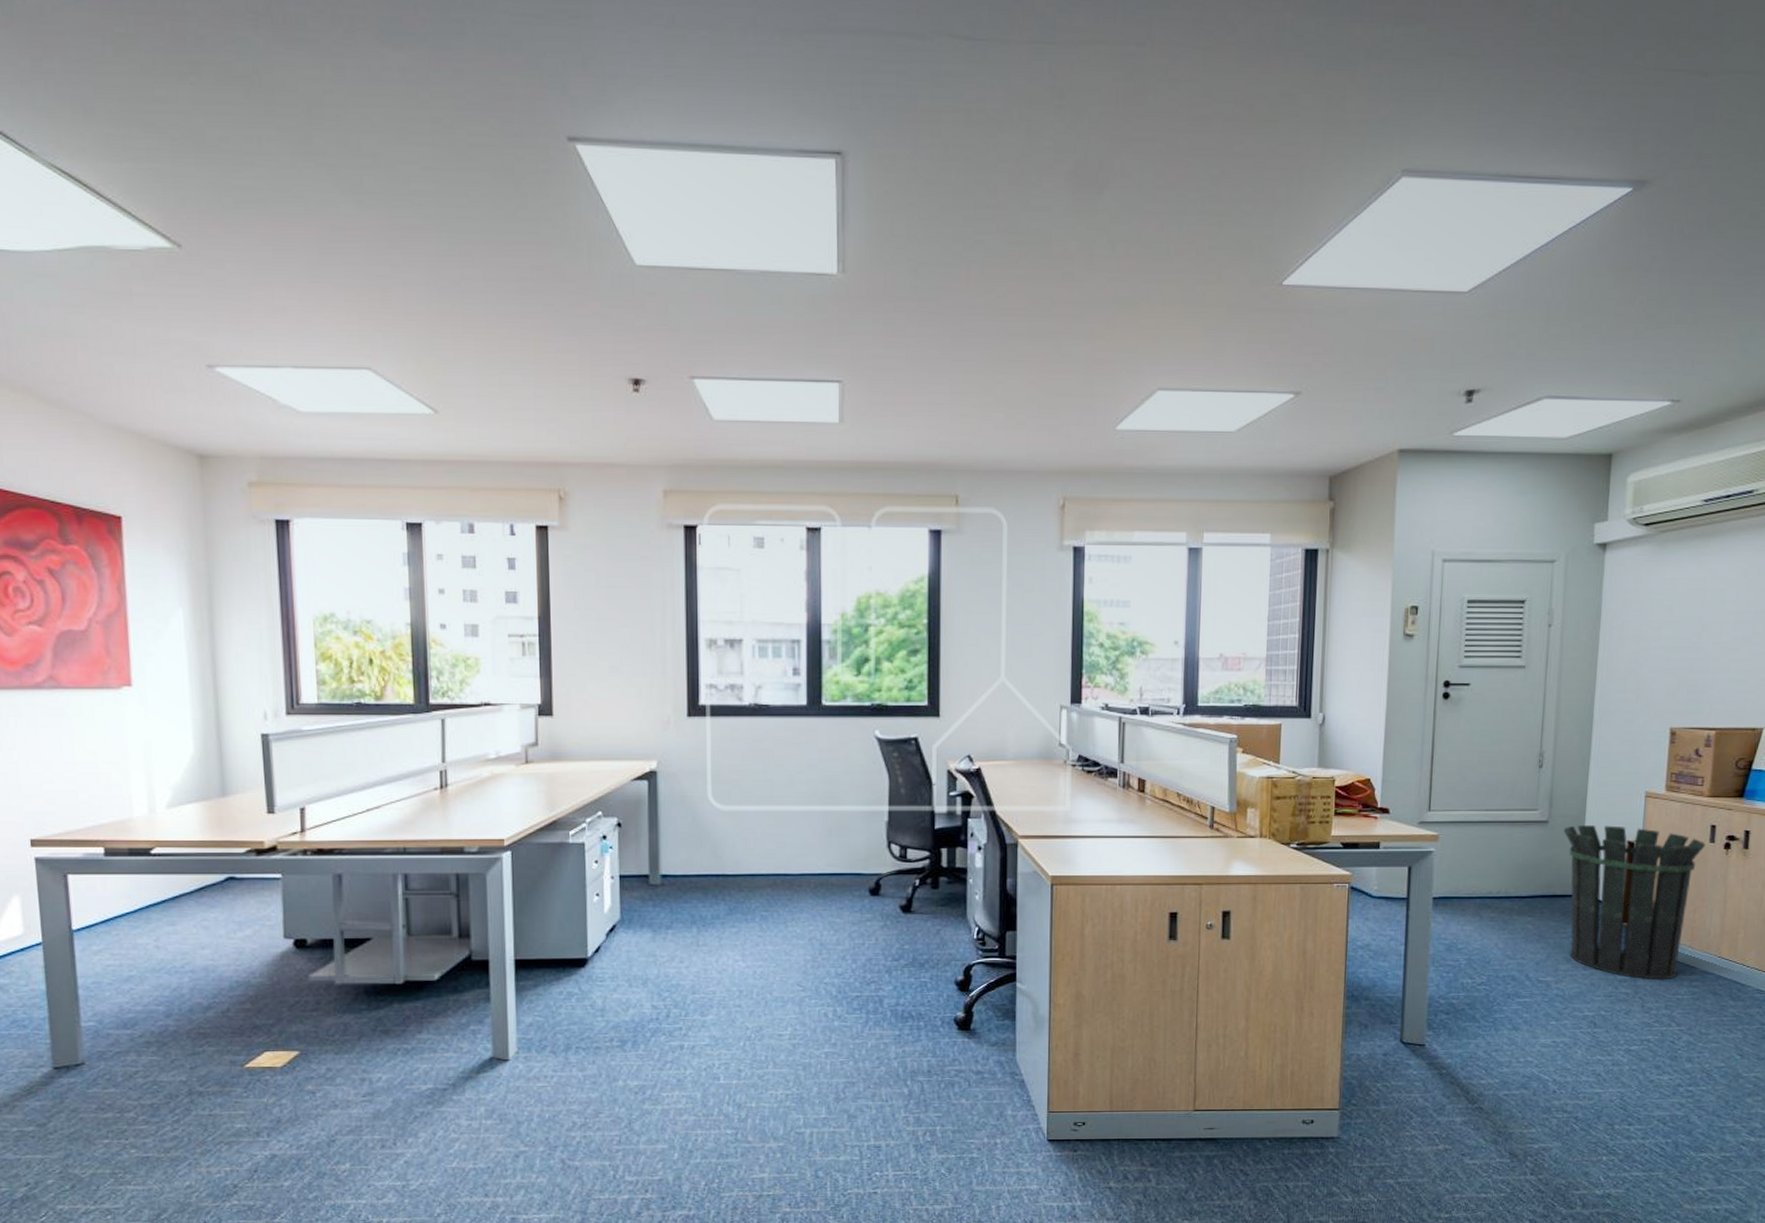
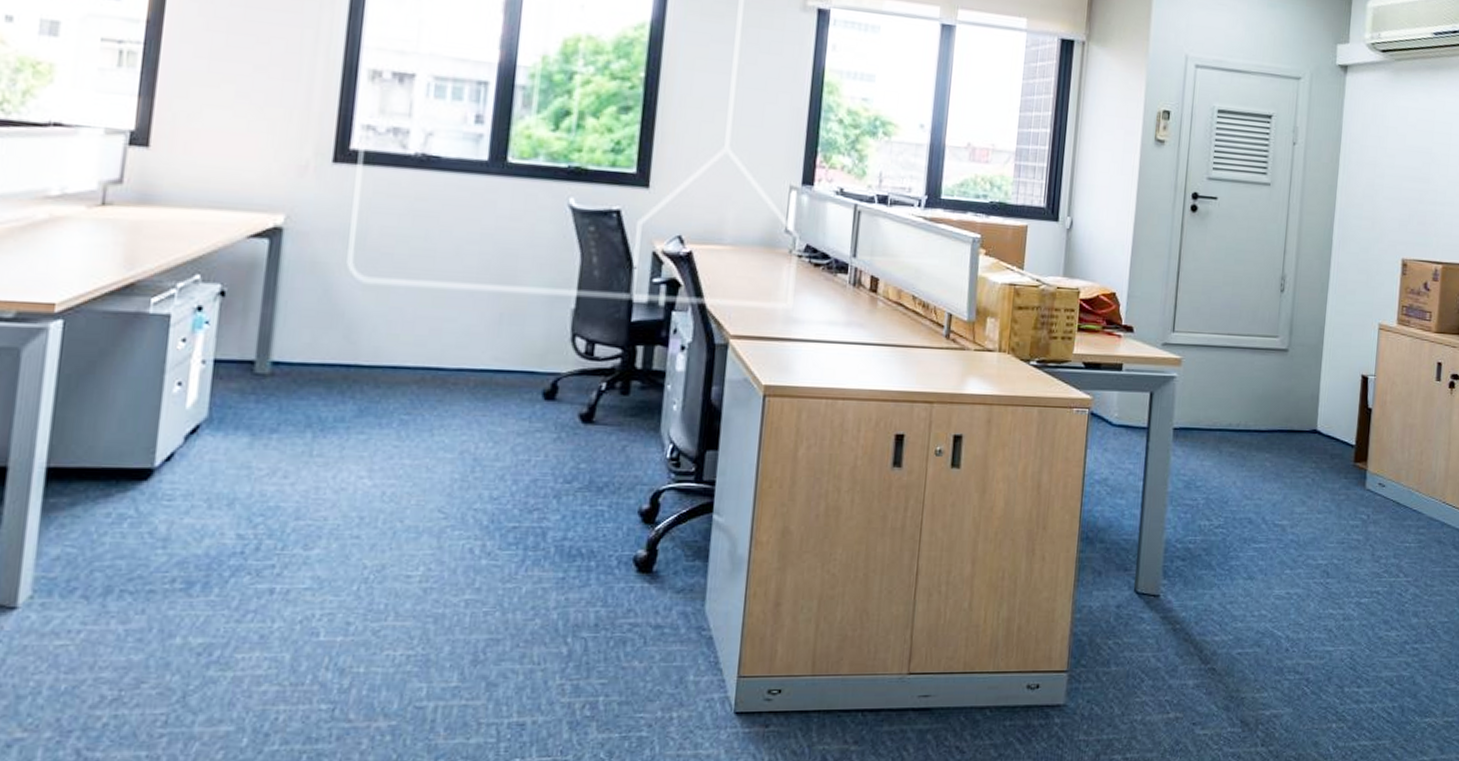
waste bin: present [1563,825,1706,980] -> none [1302,355,1432,526]

